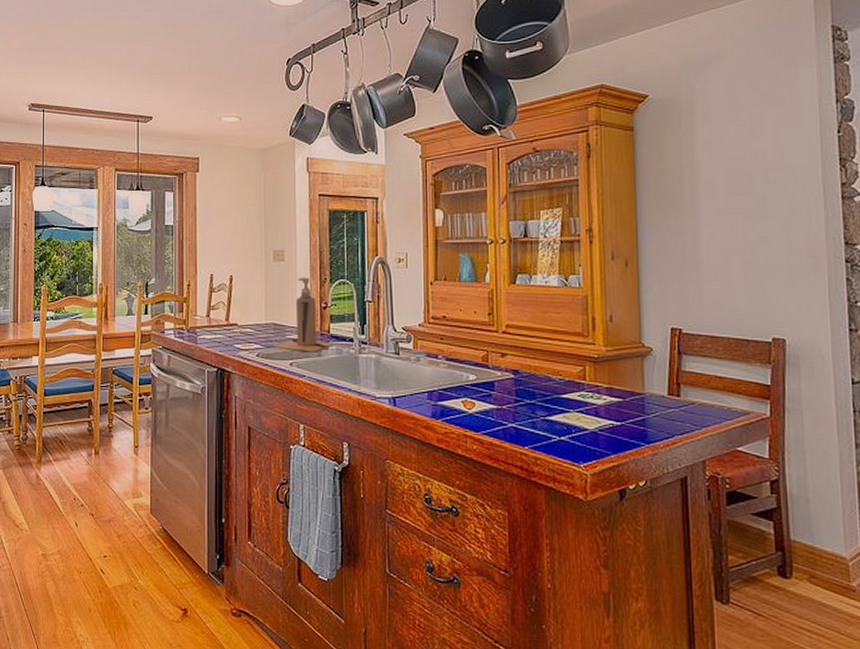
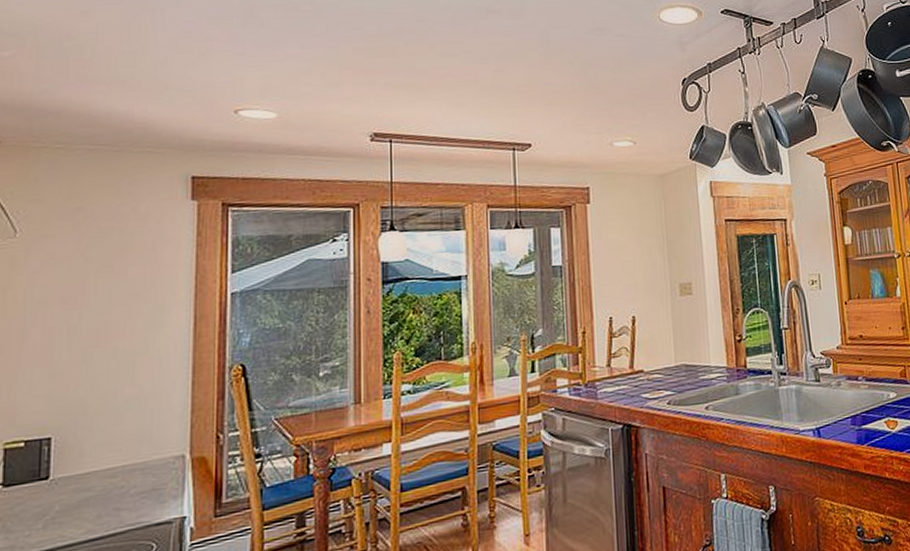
soap dispenser: present [272,277,334,352] -> none [684,309,752,394]

